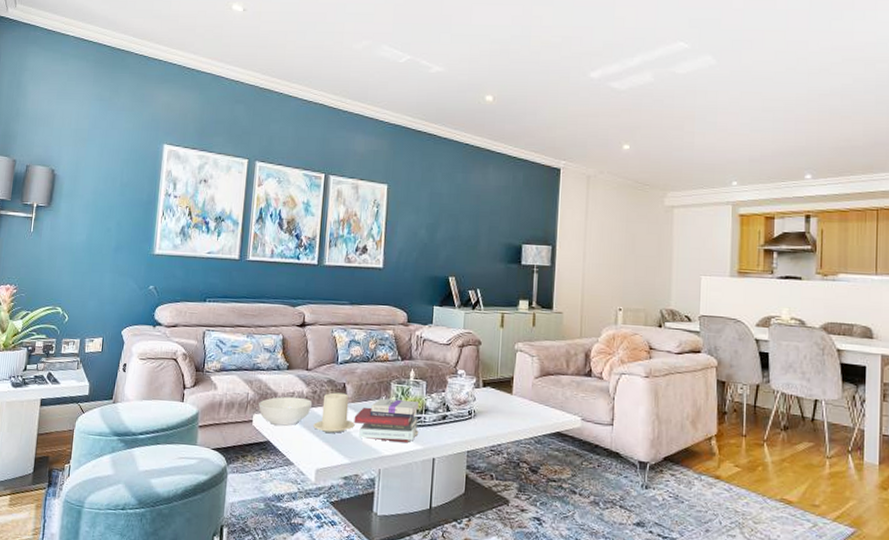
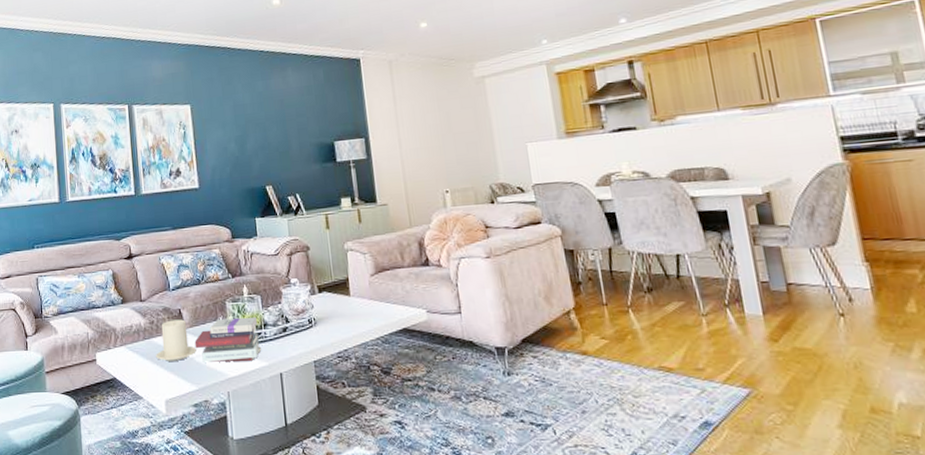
bowl: present [258,396,313,427] -> none [99,329,152,362]

